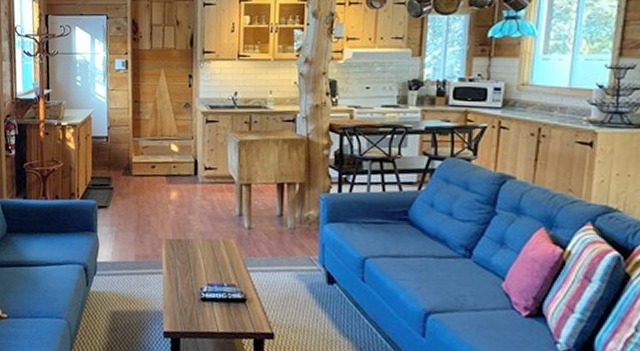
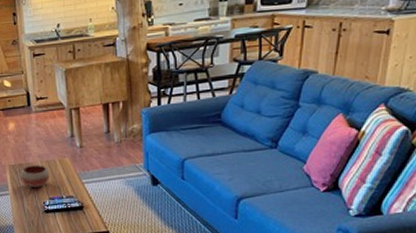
bowl: none [177,242,212,269] -> present [20,165,50,187]

